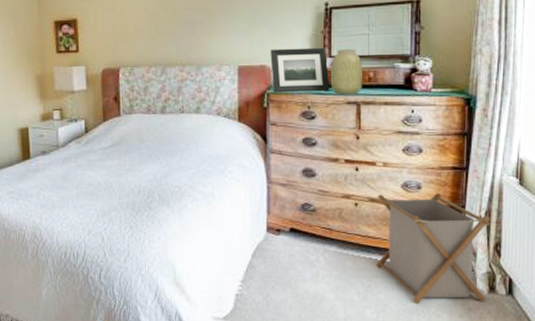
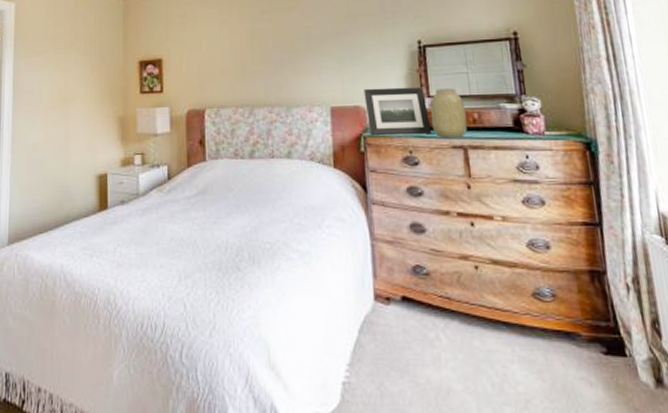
laundry basket: present [376,192,491,304] -> none [499,253,654,400]

